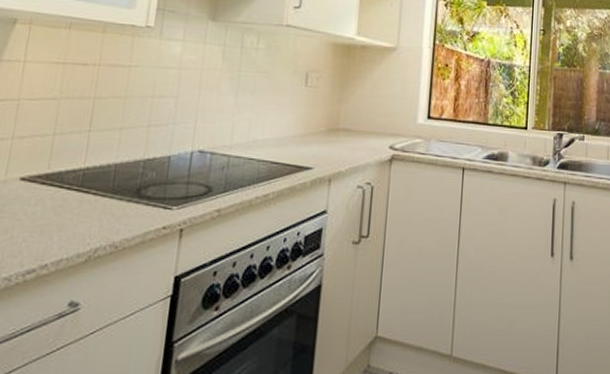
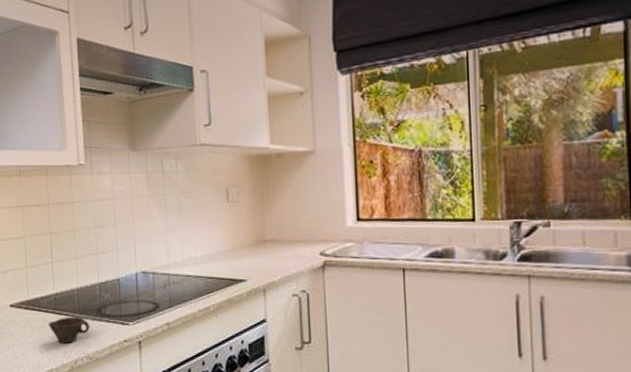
cup: none [68,196,123,228] -> present [48,316,90,343]

